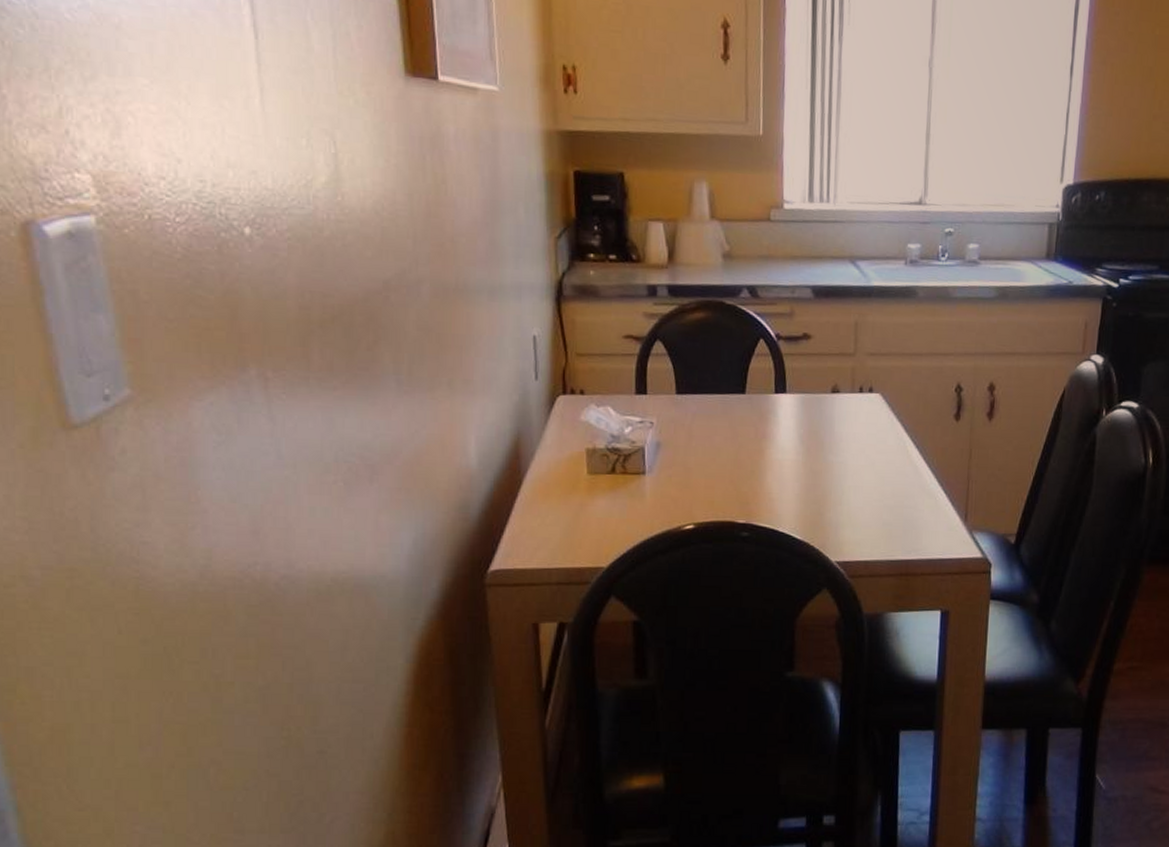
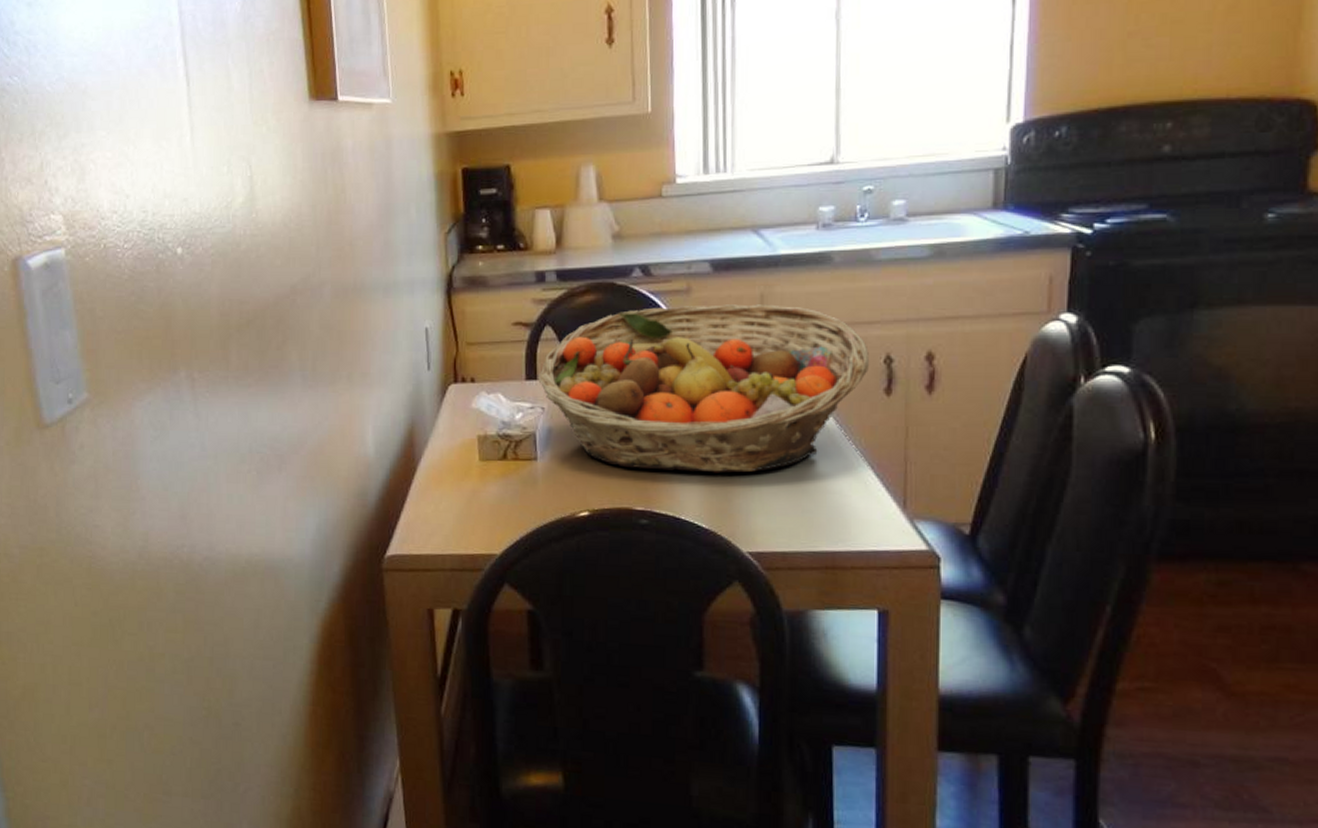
fruit basket: none [648,328,943,489] -> present [538,304,869,473]

